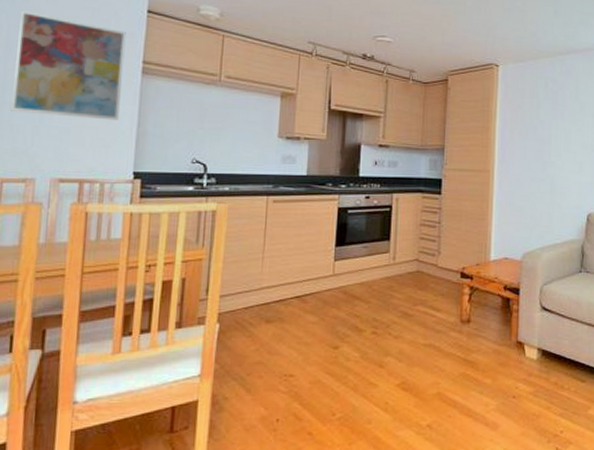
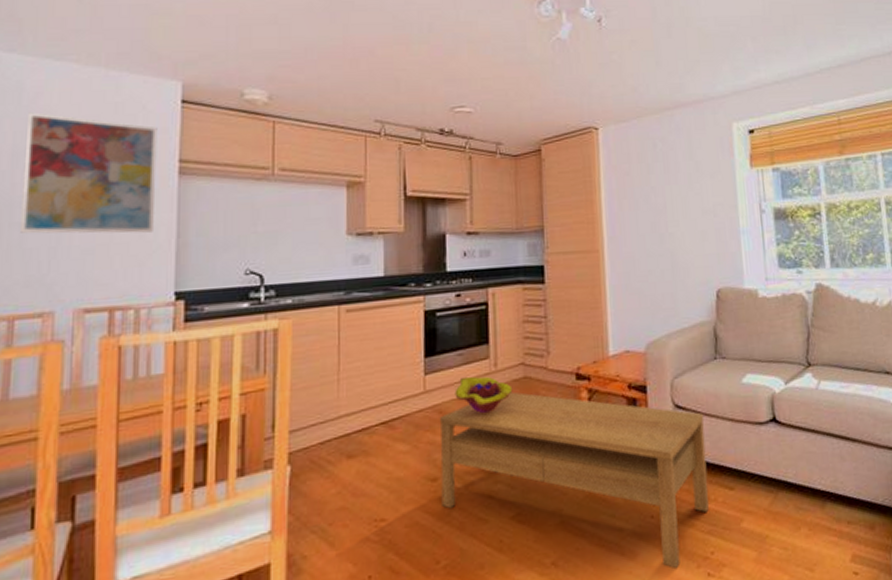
coffee table: none [340,282,566,441] -> present [439,391,709,568]
decorative bowl: none [358,265,407,298] -> present [454,376,513,414]

